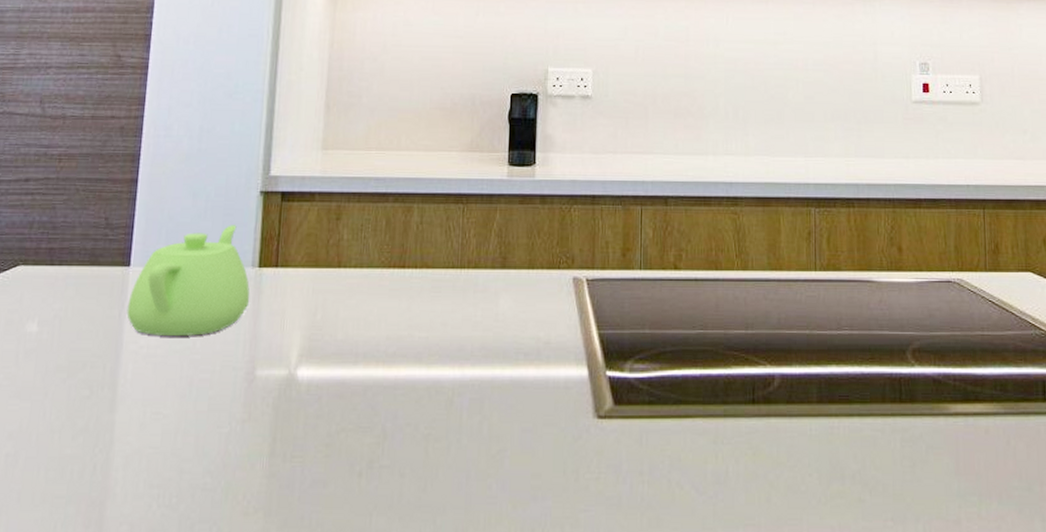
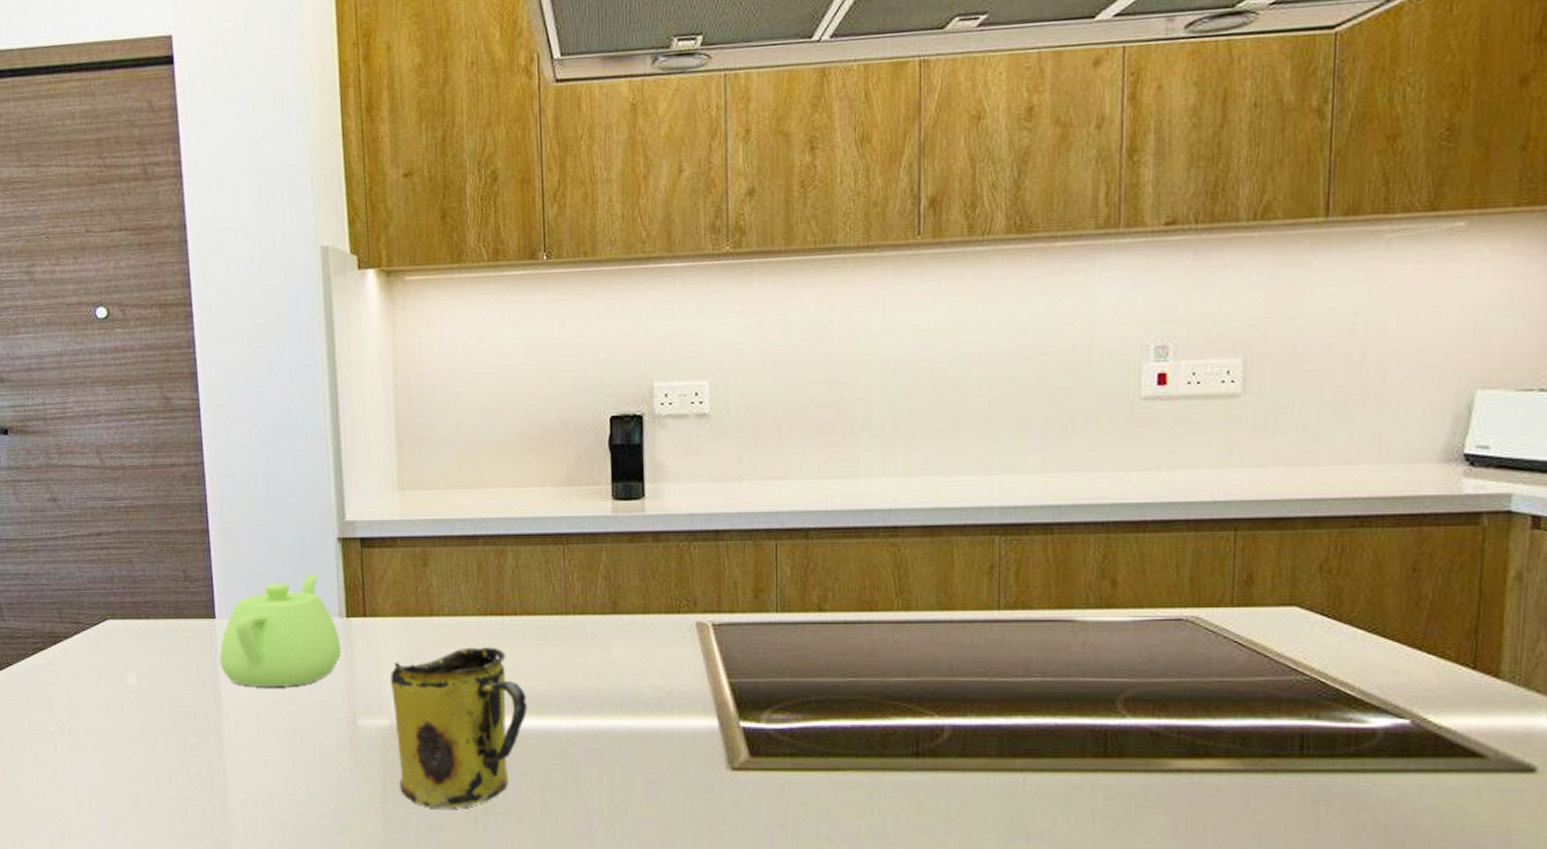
mug: none [289,298,419,462] -> present [391,647,527,809]

